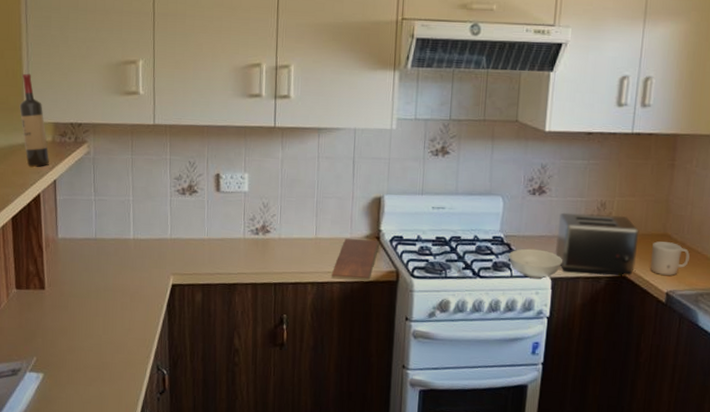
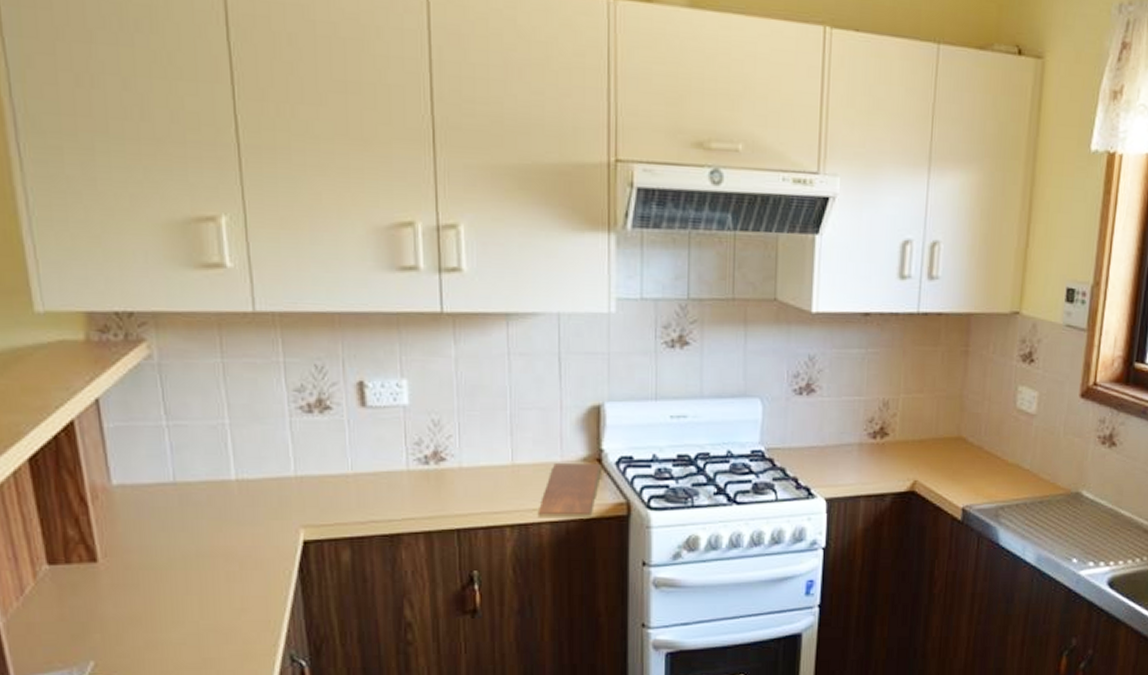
wine bottle: present [19,73,49,167] -> none [21,235,84,380]
bowl: present [509,248,563,279] -> none [772,463,840,500]
toaster: present [556,212,639,276] -> none [830,416,929,491]
mug: present [650,241,690,276] -> none [943,446,988,487]

